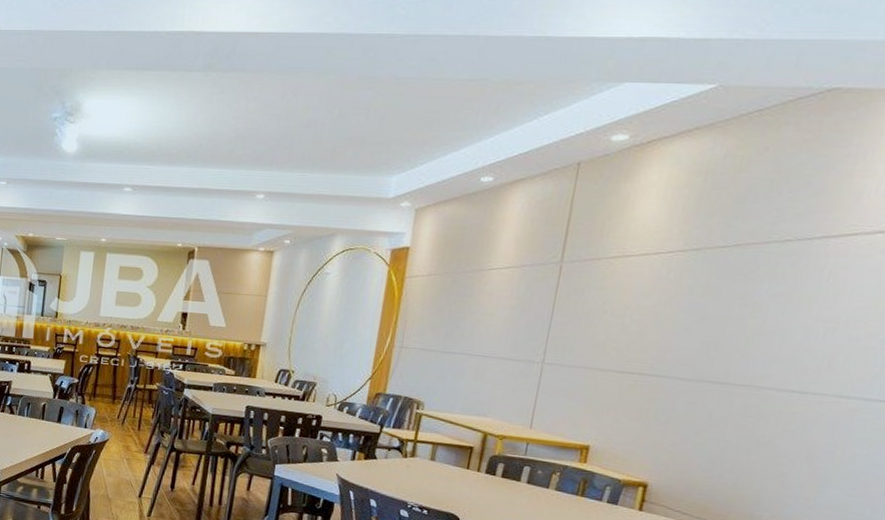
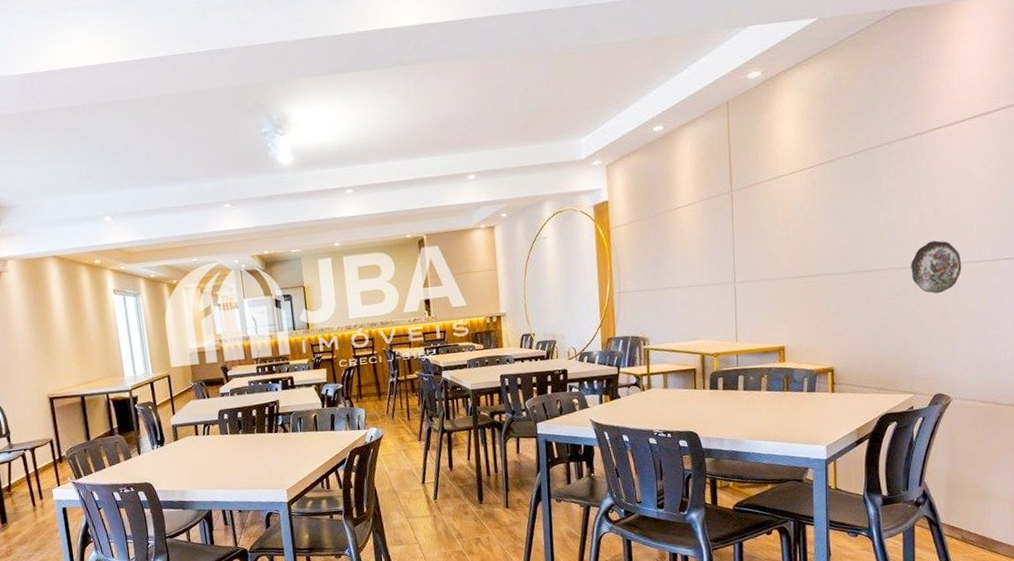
decorative plate: none [777,364,851,428] -> present [911,240,962,294]

